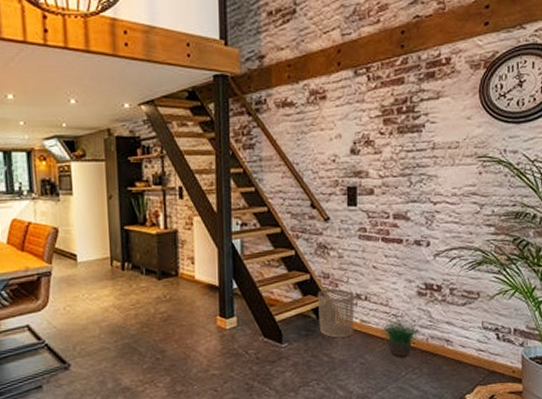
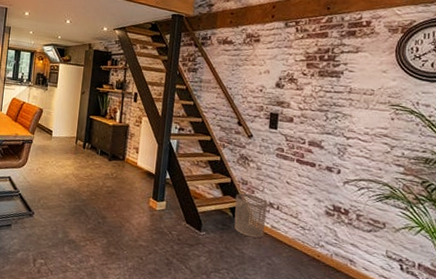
potted plant: present [380,315,421,357] -> none [288,226,326,267]

